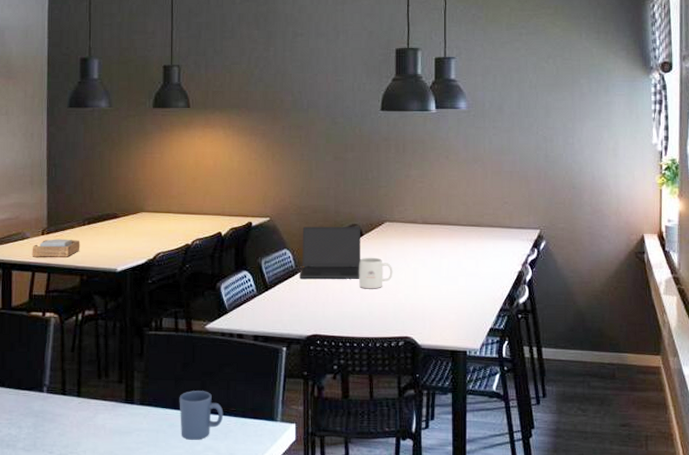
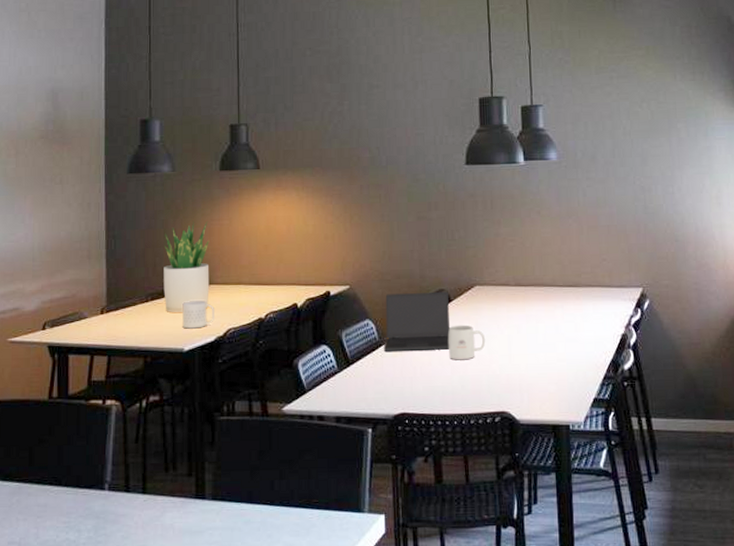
napkin holder: present [32,239,80,257] -> none [90,317,143,339]
planter: none [99,154,142,237] -> present [164,221,210,314]
mug: none [116,226,145,251] -> present [182,300,214,329]
mug: present [179,391,224,440] -> none [255,481,305,538]

